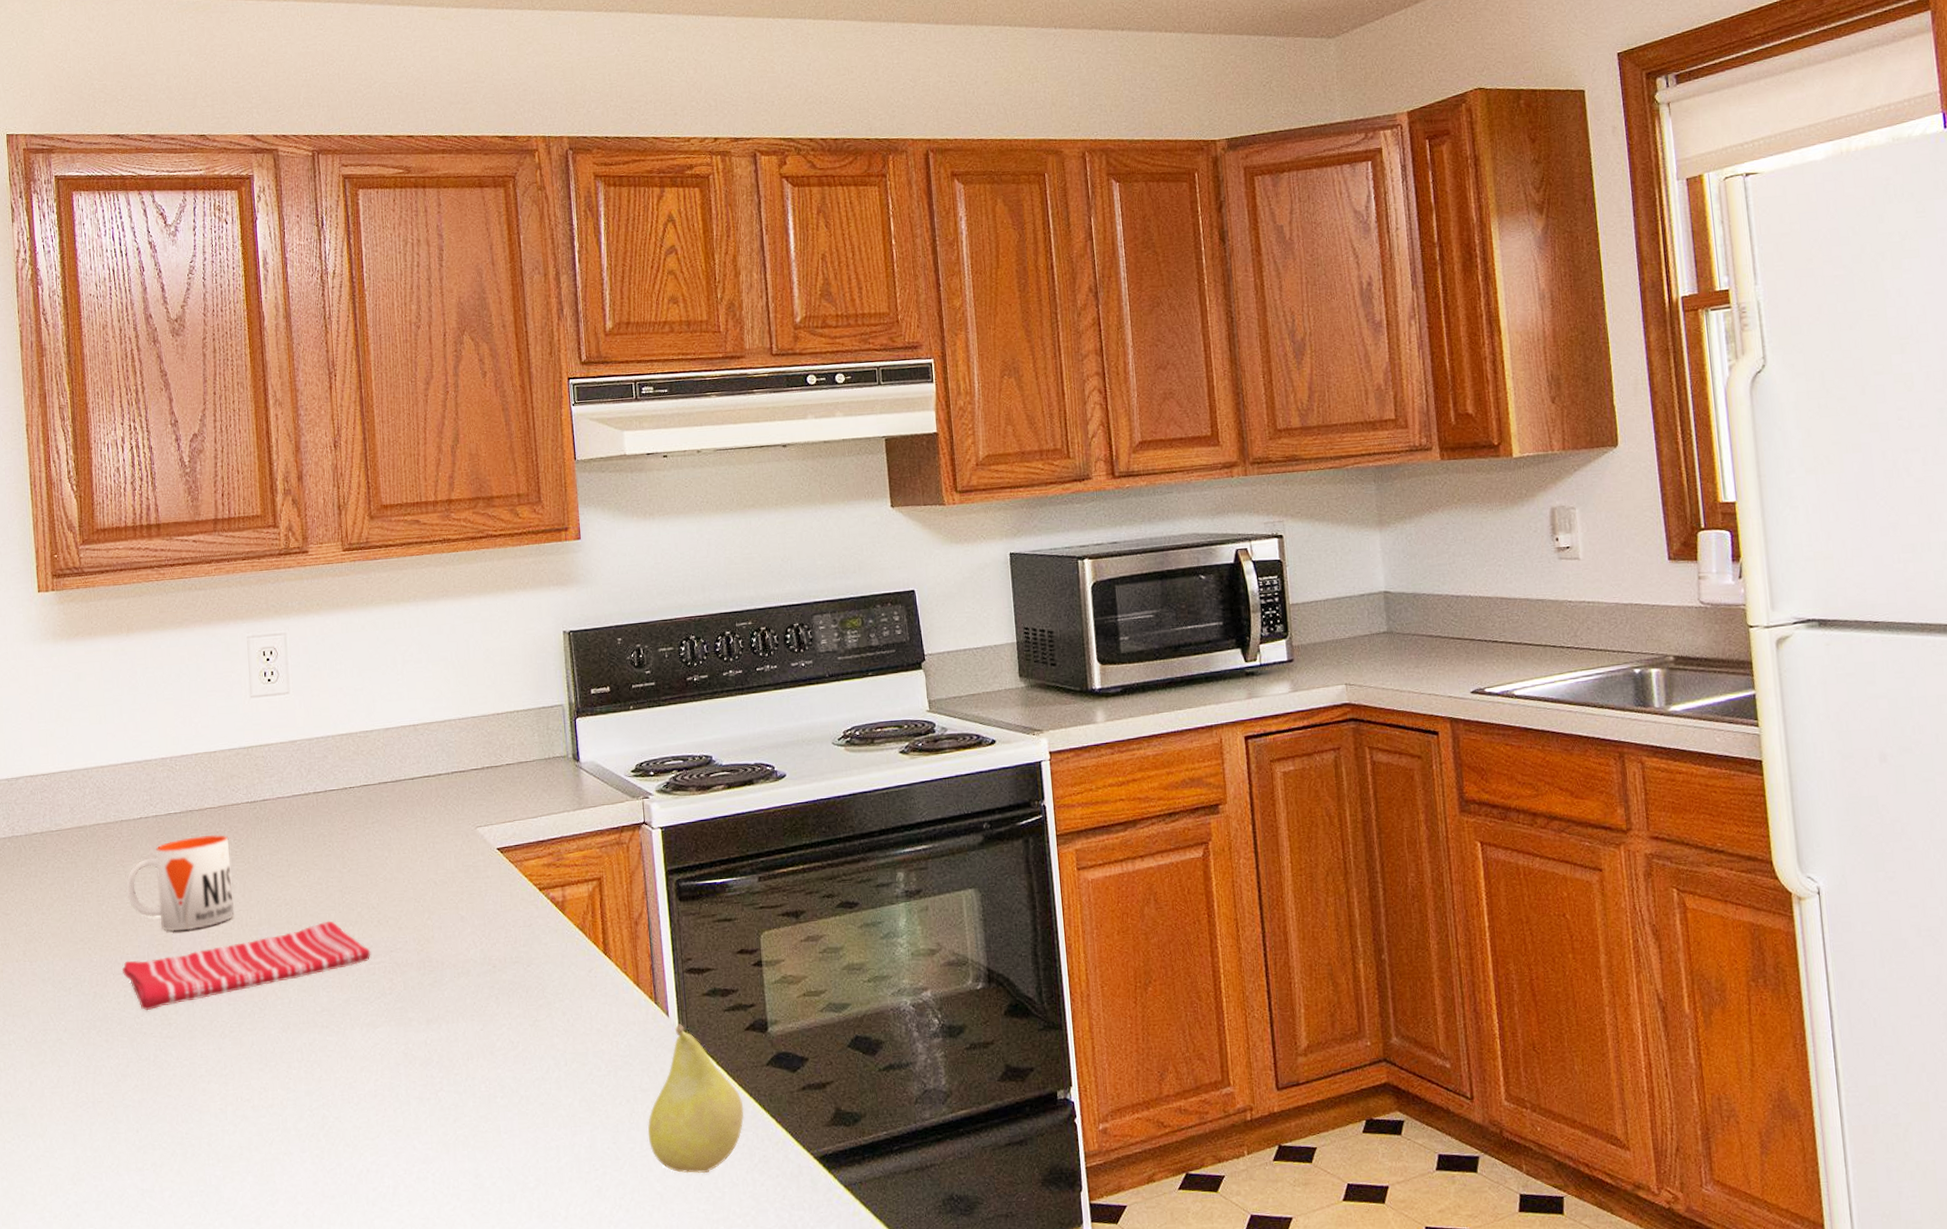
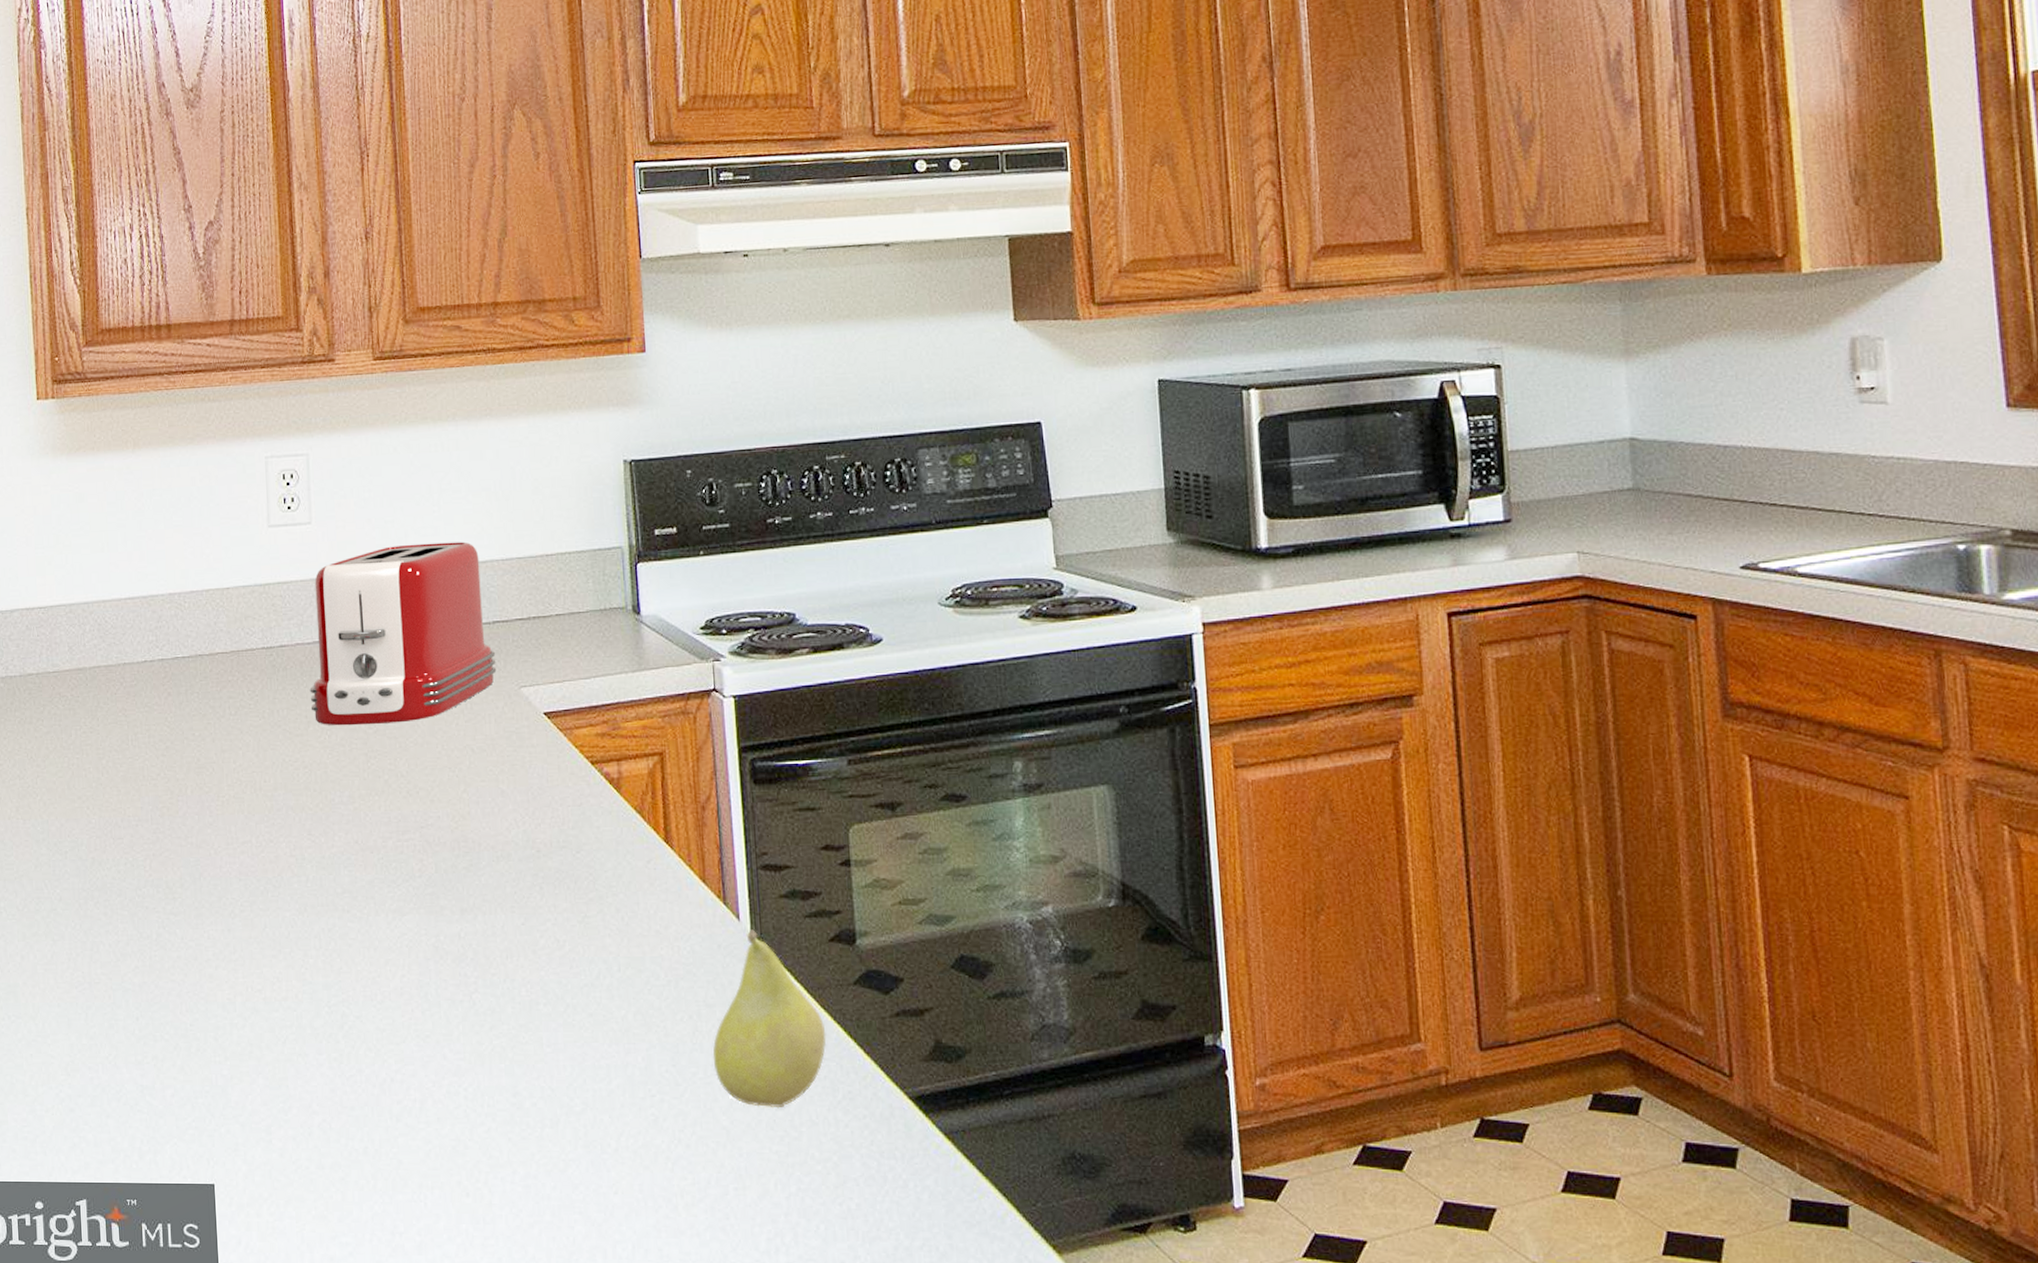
dish towel: present [121,921,371,1011] -> none [122,788,399,882]
mug: present [126,834,234,931] -> none [129,683,247,792]
toaster: none [290,704,455,867] -> present [309,541,497,726]

